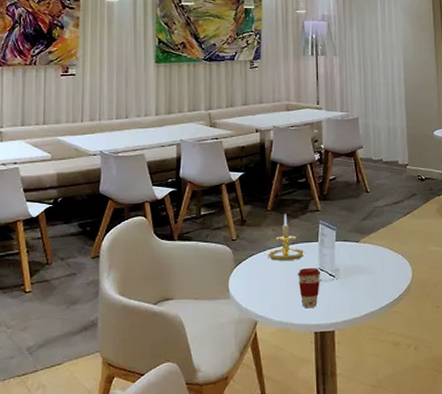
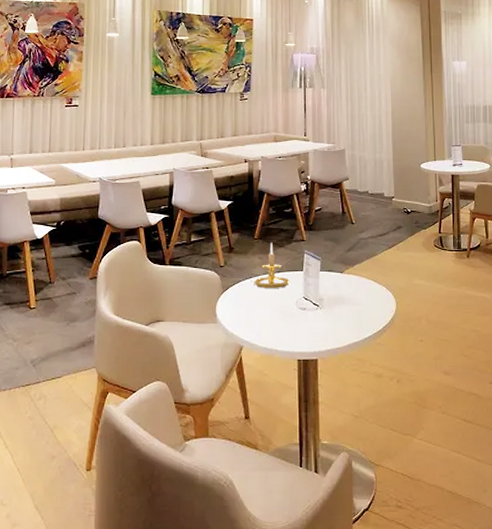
coffee cup: present [298,267,321,307] -> none [283,296,305,335]

